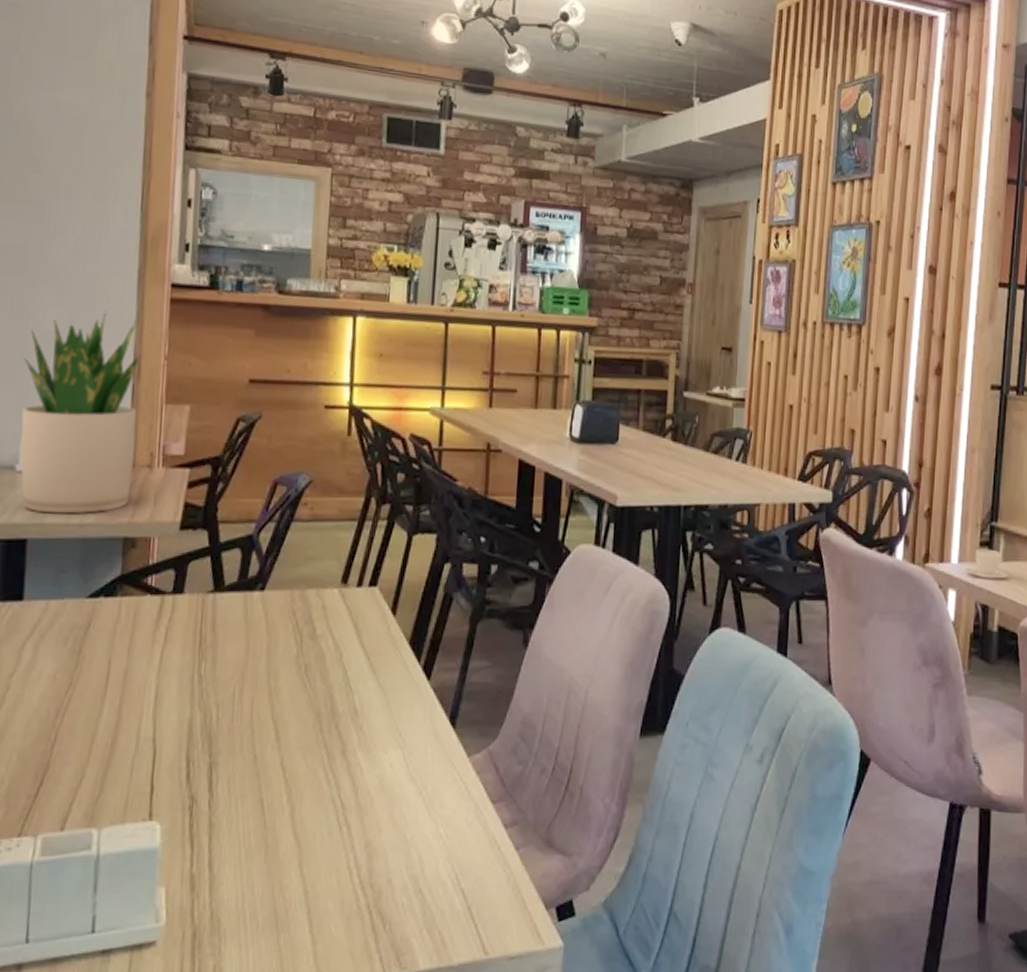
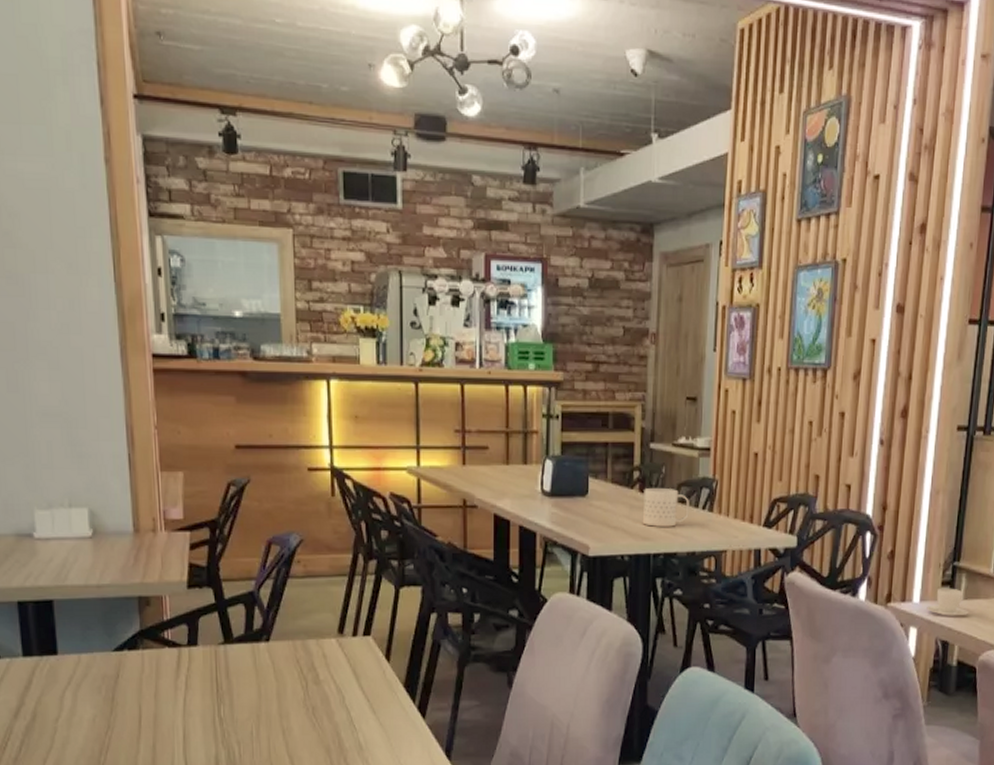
planter: present [20,310,140,514] -> none [26,383,139,576]
mug: none [673,436,723,478] -> present [642,487,689,527]

